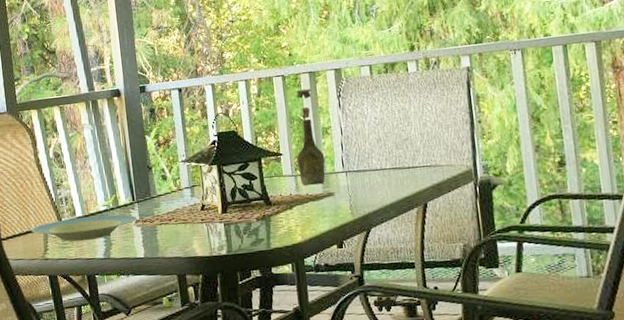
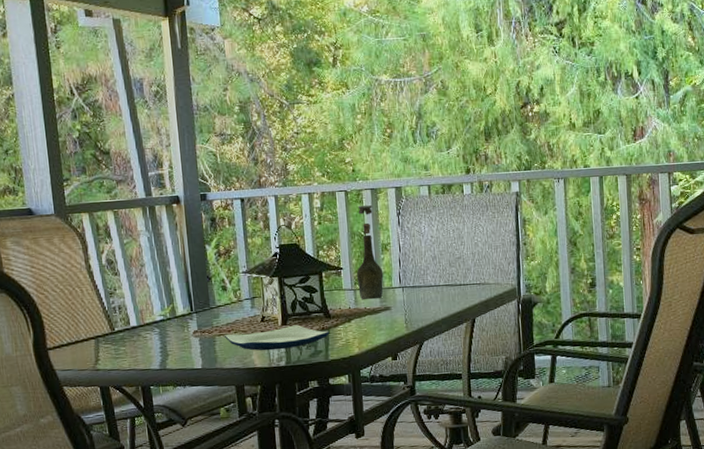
plate: present [31,214,138,242] -> none [81,324,196,352]
plate: none [165,212,271,240] -> present [224,325,330,351]

